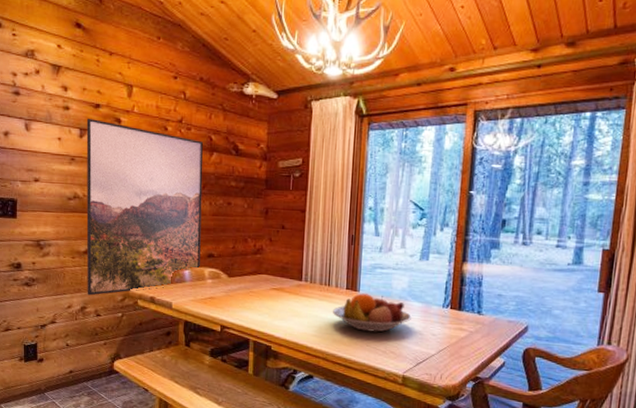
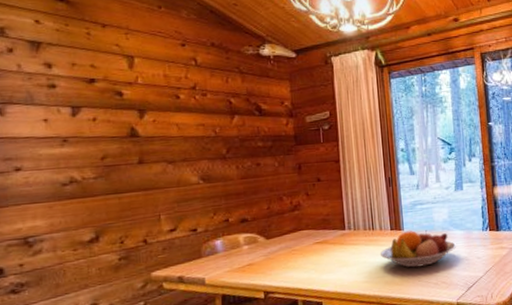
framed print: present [86,118,204,296] -> none [79,94,233,290]

